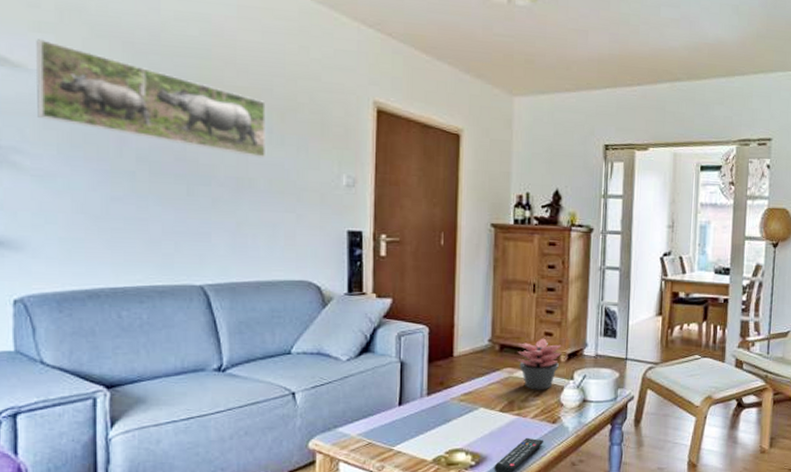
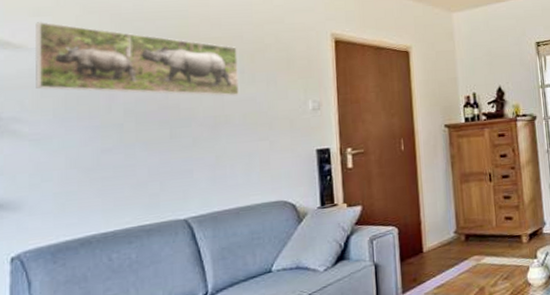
succulent plant: present [517,338,562,390] -> none [481,222,523,274]

